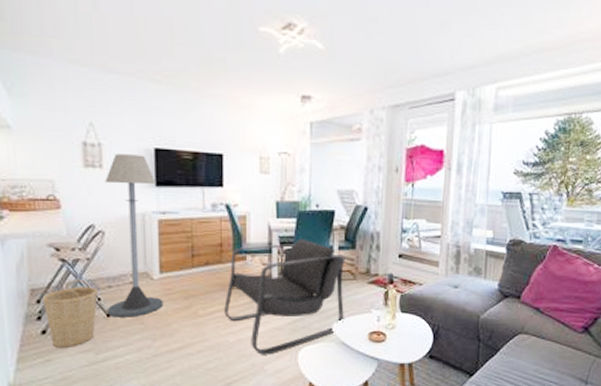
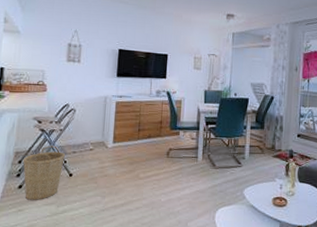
floor lamp: present [105,154,163,317] -> none [69,53,118,178]
armchair: present [224,238,346,355] -> none [159,119,256,213]

